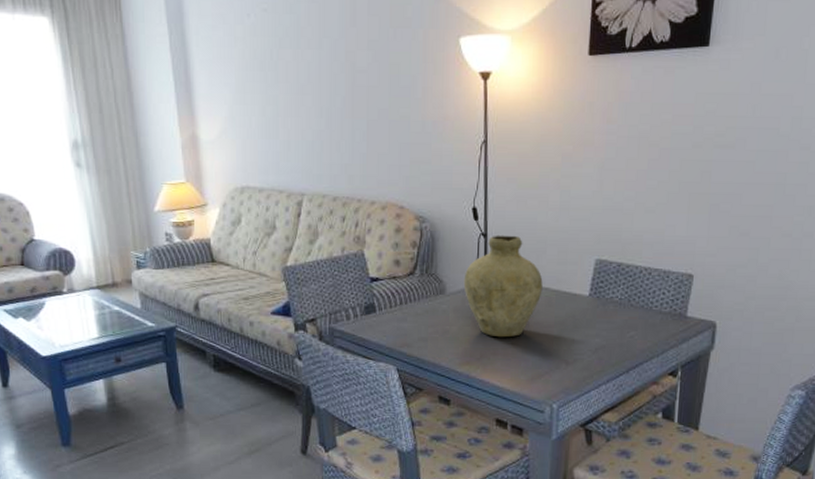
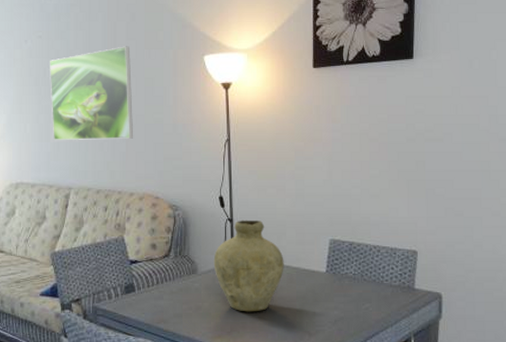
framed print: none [277,23,375,138] -> present [50,46,133,140]

